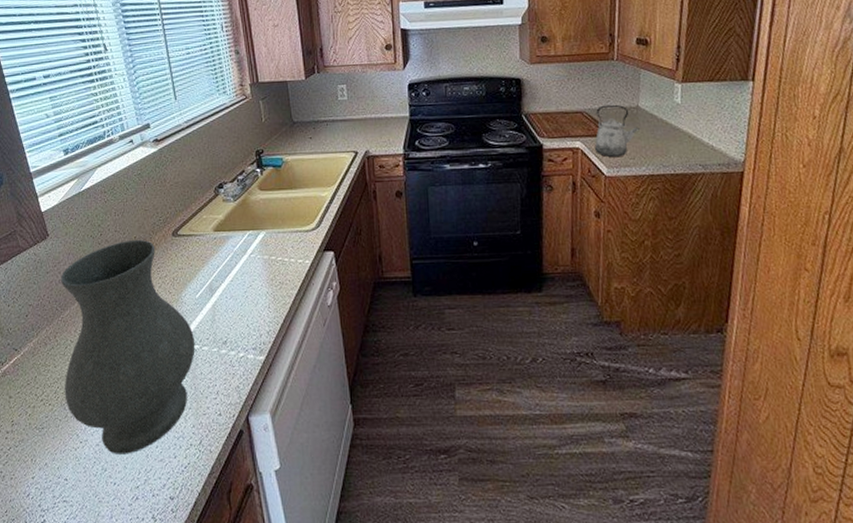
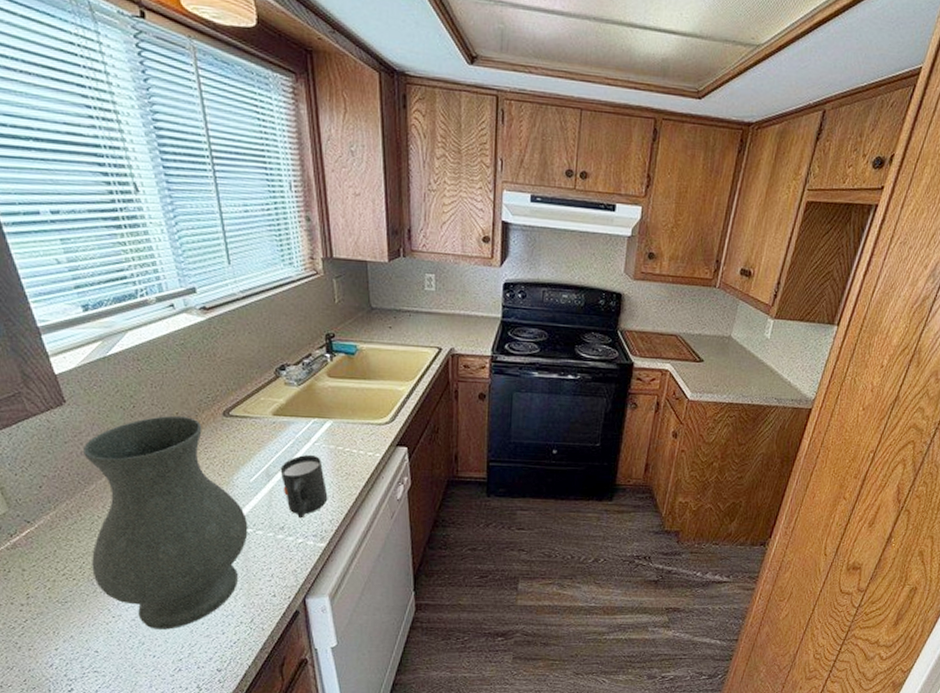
mug: none [221,266,265,332] -> present [280,454,328,519]
kettle: present [595,104,640,158] -> none [683,331,728,384]

